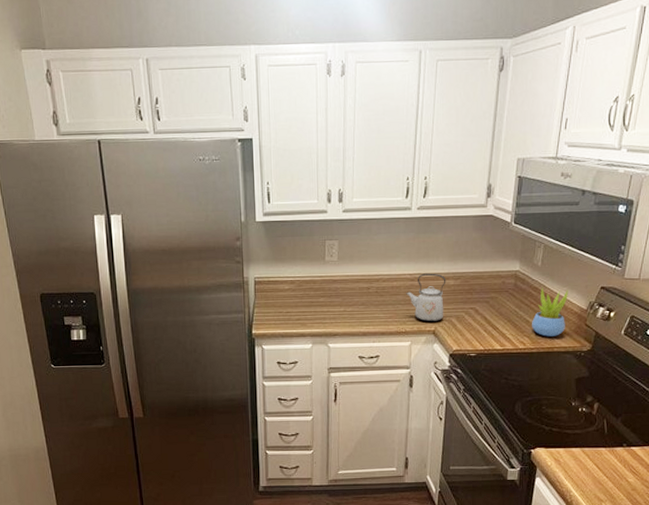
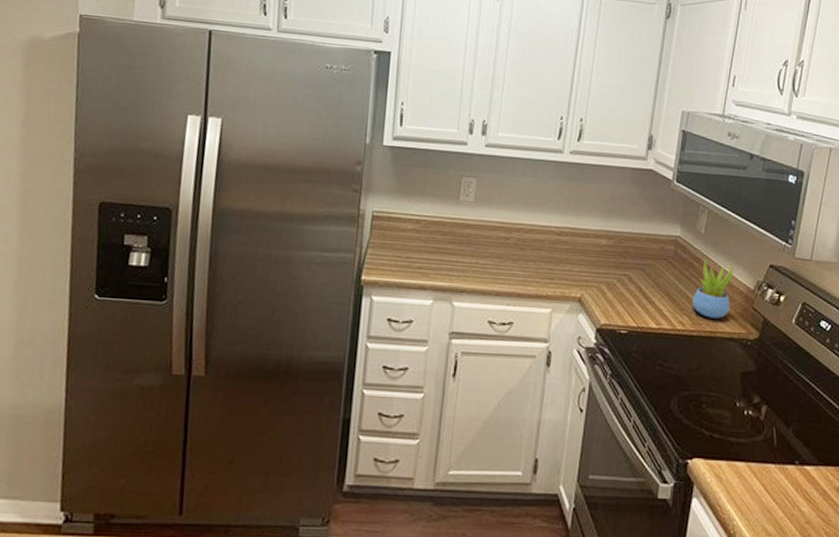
kettle: present [406,273,446,322] -> none [550,228,598,287]

